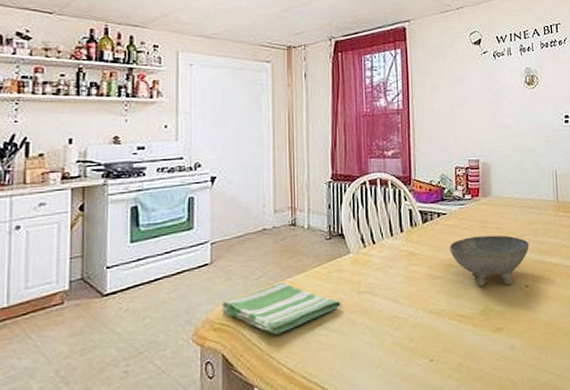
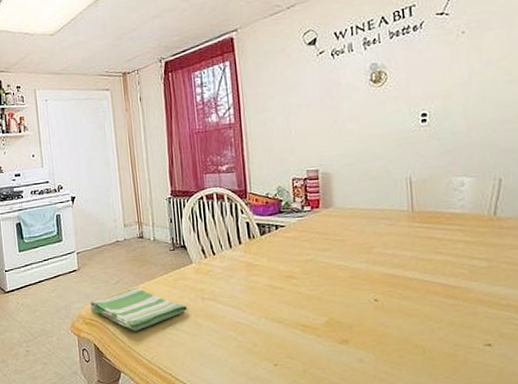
bowl: present [449,235,529,286] -> none [289,247,379,298]

